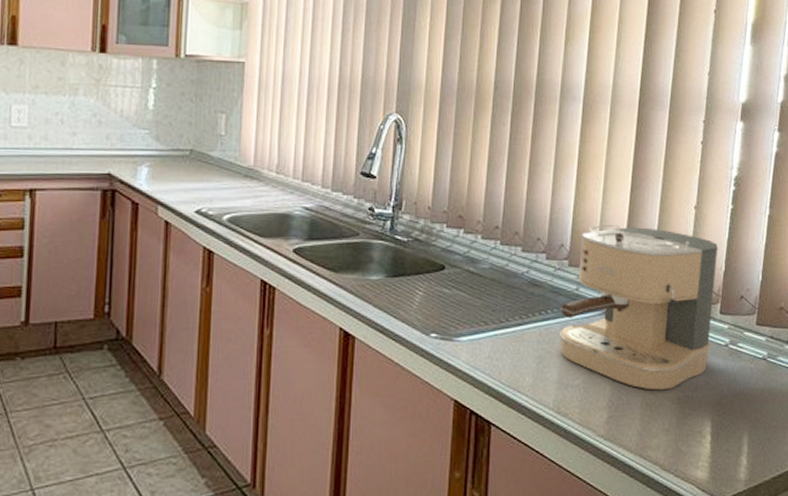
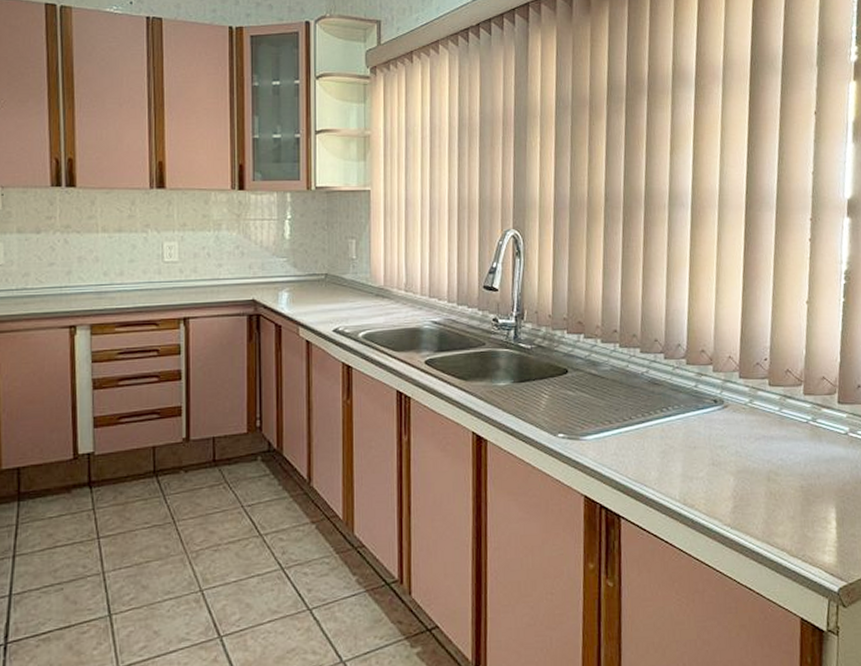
coffee maker: present [560,224,718,390] -> none [681,322,833,480]

